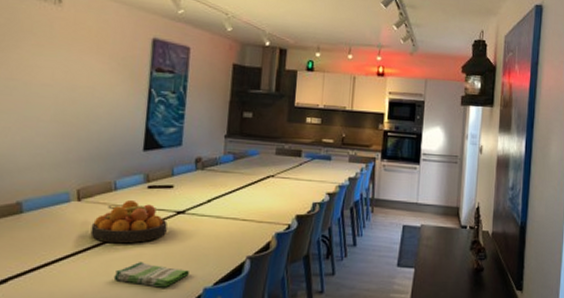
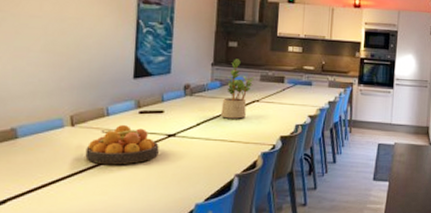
dish towel: present [113,262,189,288] -> none [109,182,181,205]
potted plant: none [233,130,270,196] -> present [221,59,255,119]

